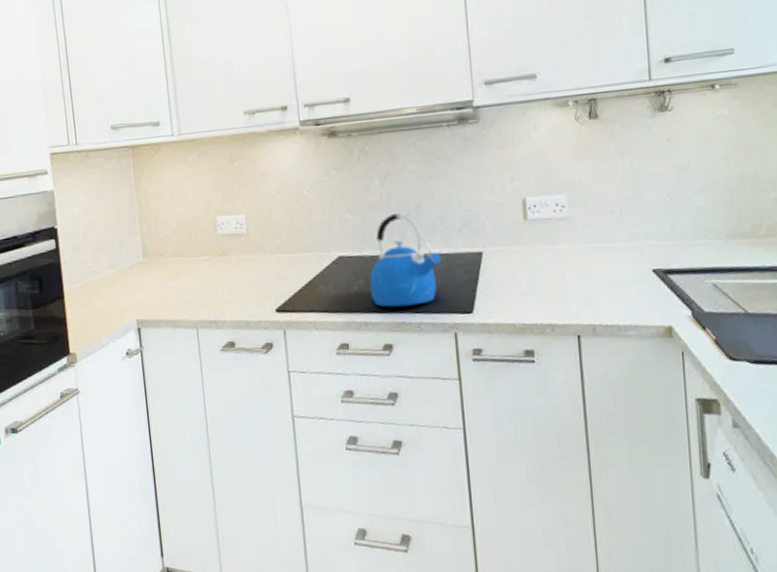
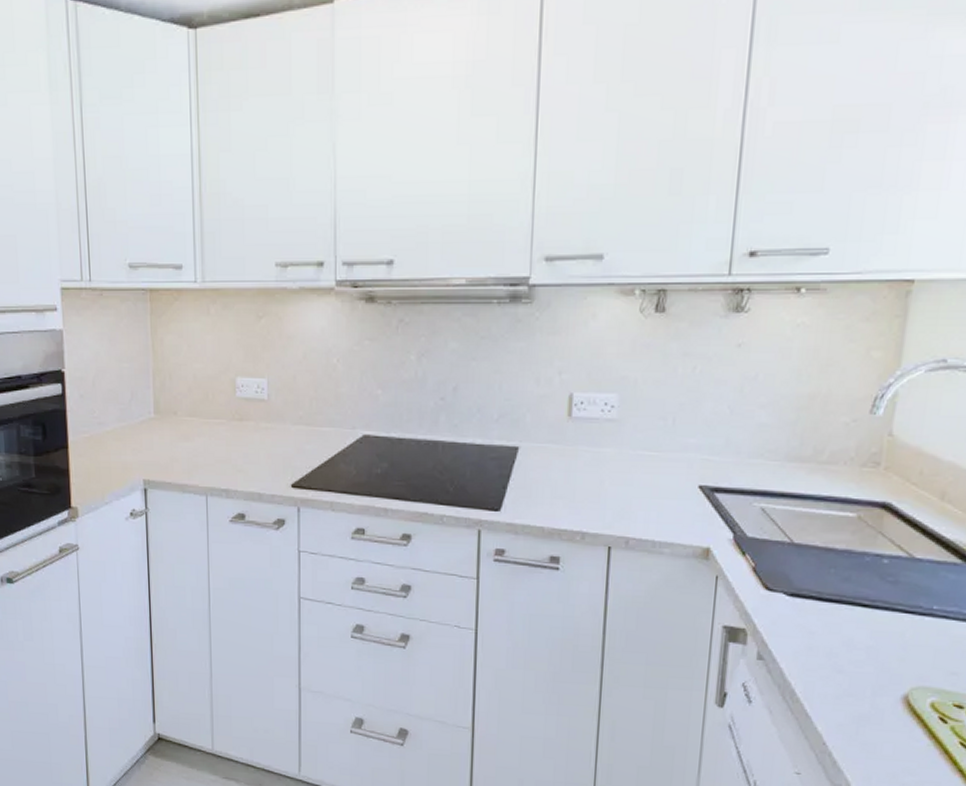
kettle: present [369,213,442,307] -> none [393,394,474,496]

